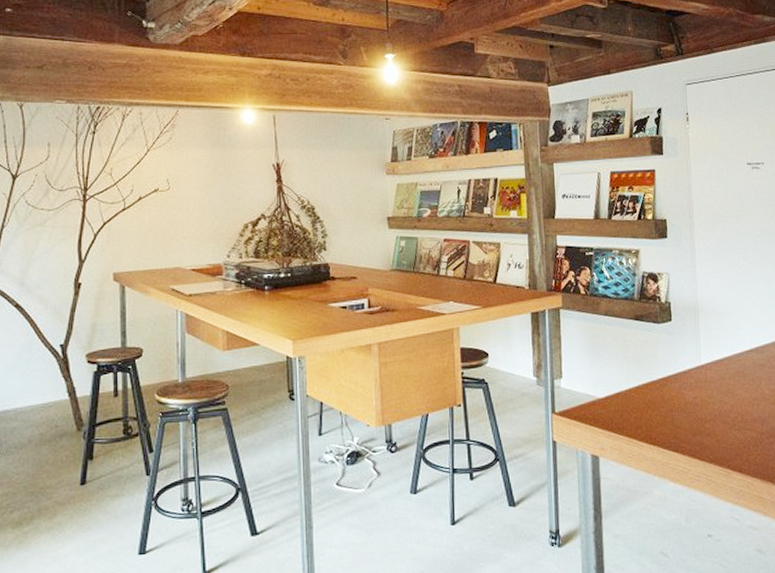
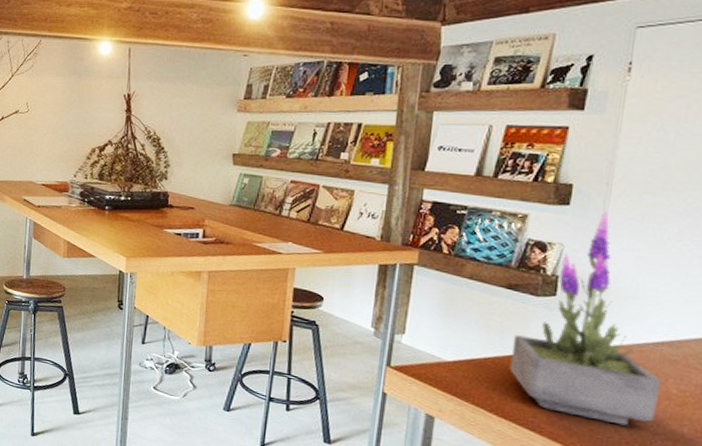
potted plant: none [647,241,759,431] -> present [509,212,662,426]

